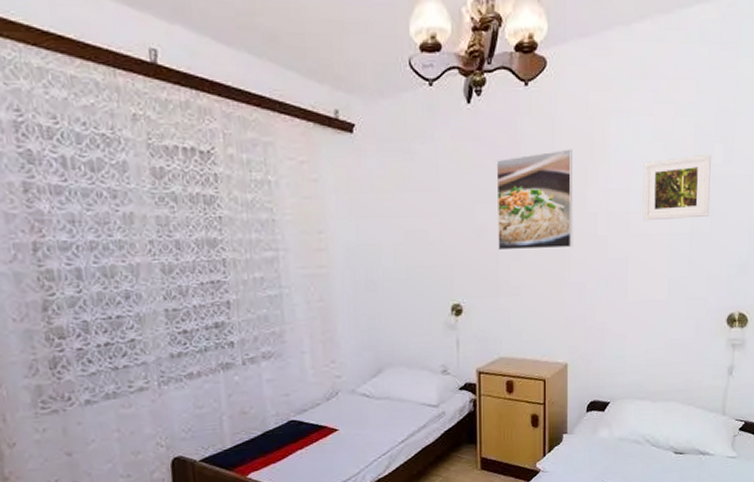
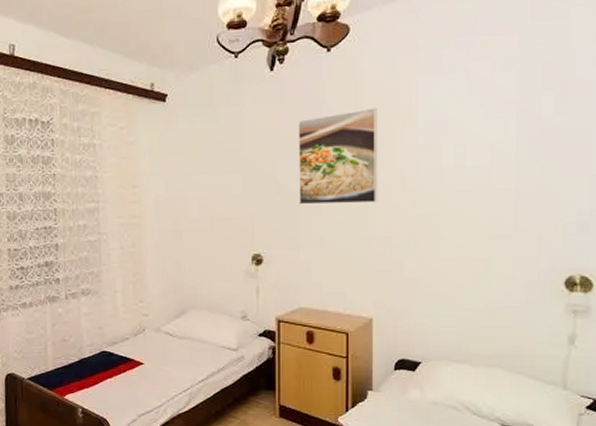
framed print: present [642,154,711,221] -> none [456,107,539,177]

